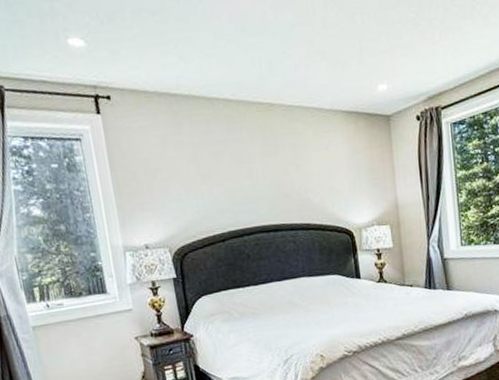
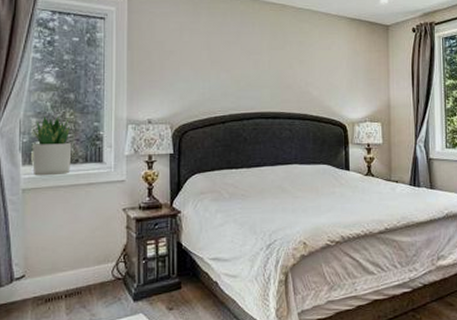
planter: none [29,246,76,313] -> present [32,113,72,176]

